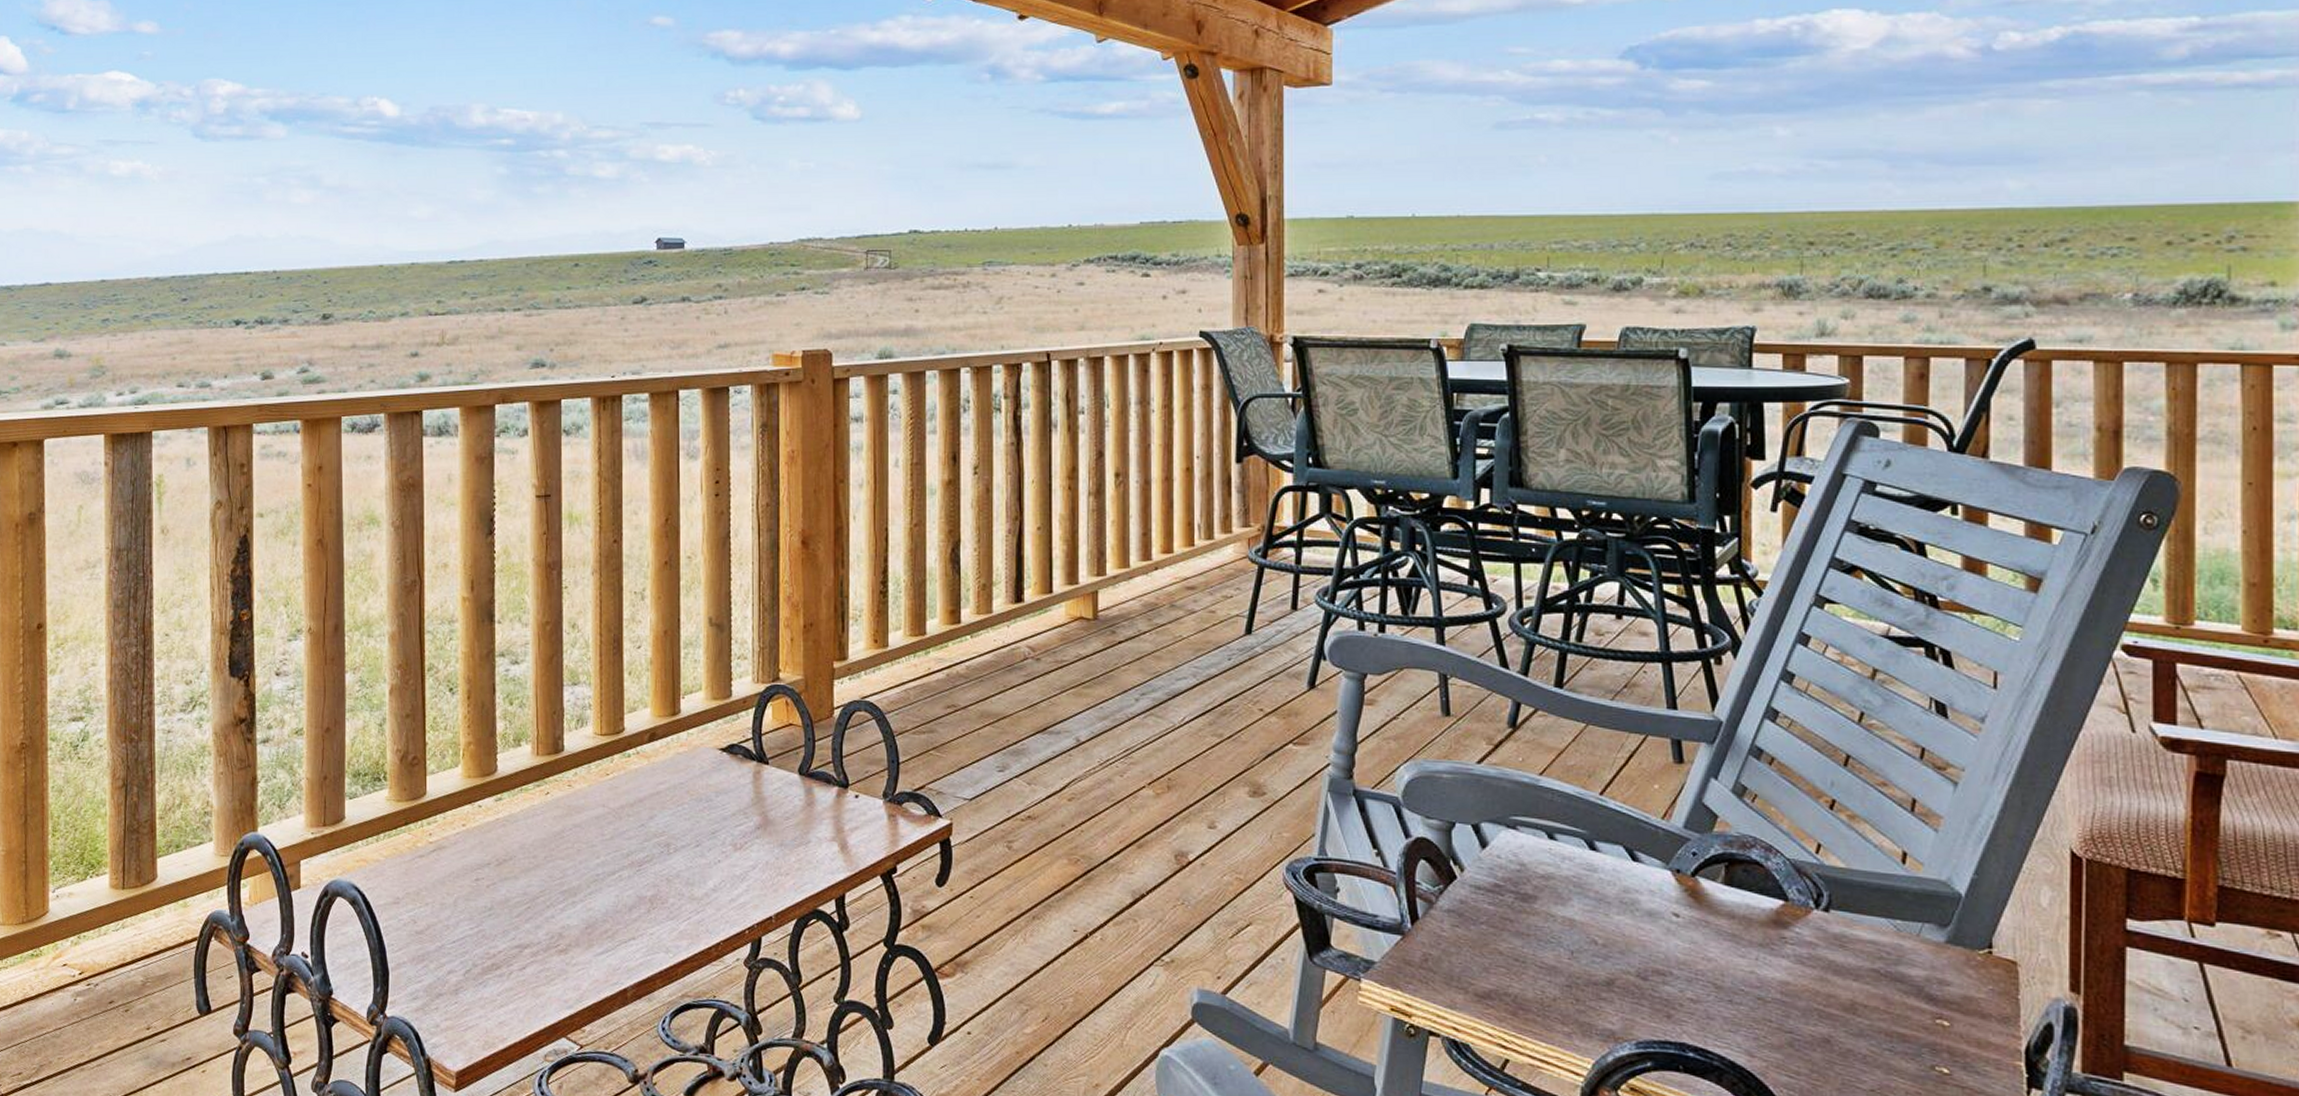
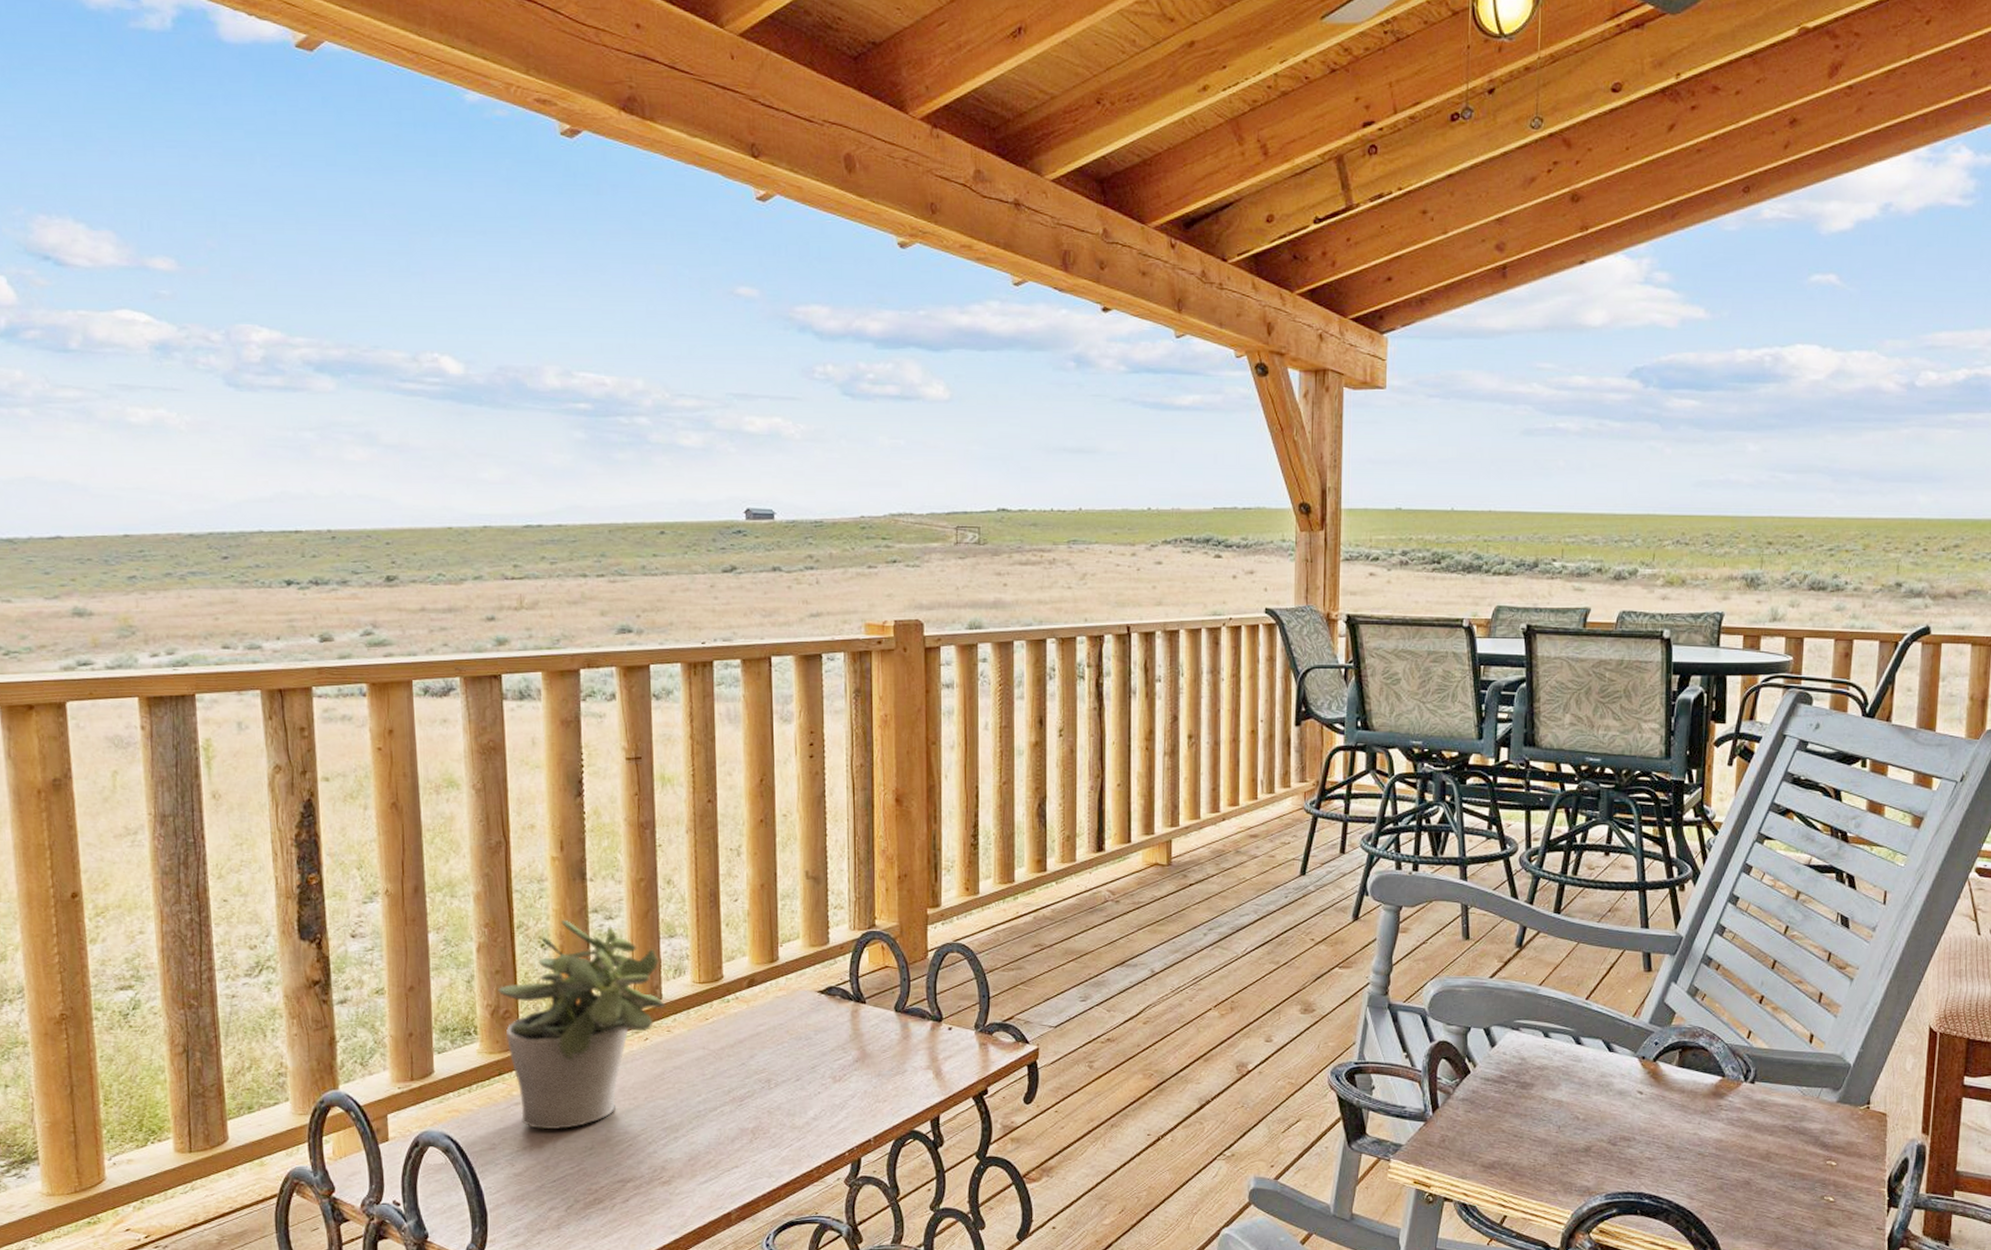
potted plant: none [407,664,567,886] -> present [498,920,666,1130]

